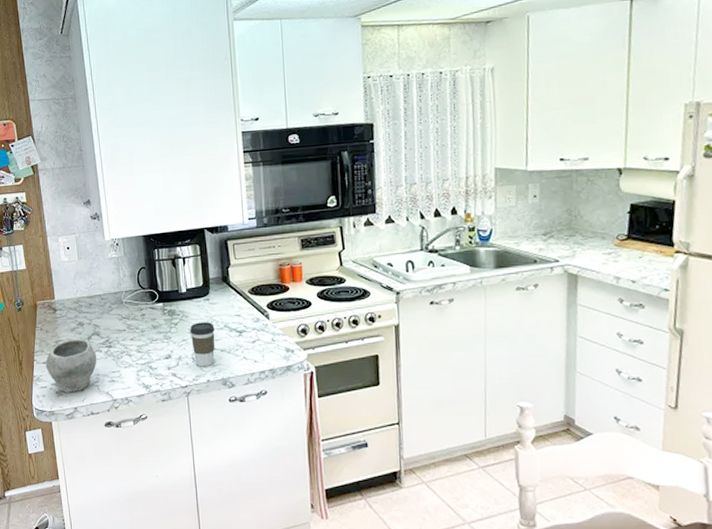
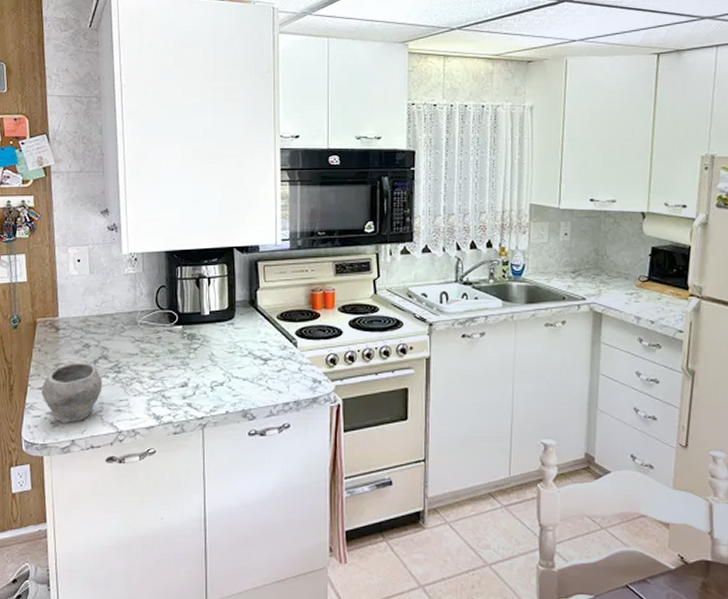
coffee cup: present [189,322,215,367] -> none [210,348,238,397]

